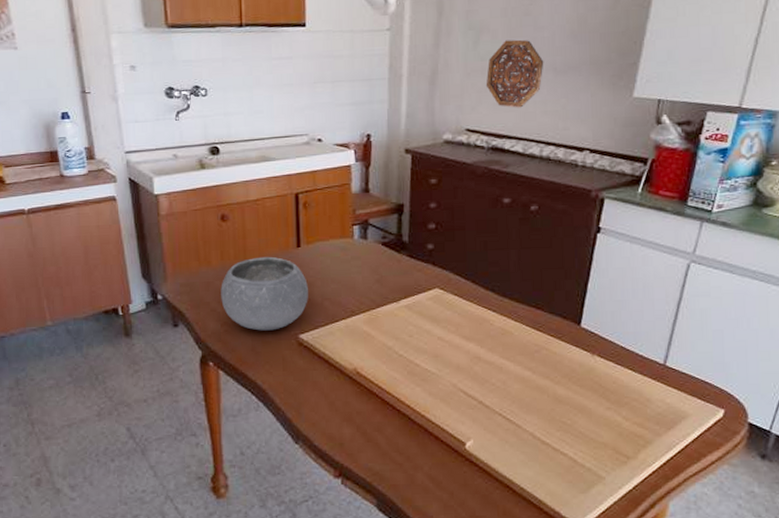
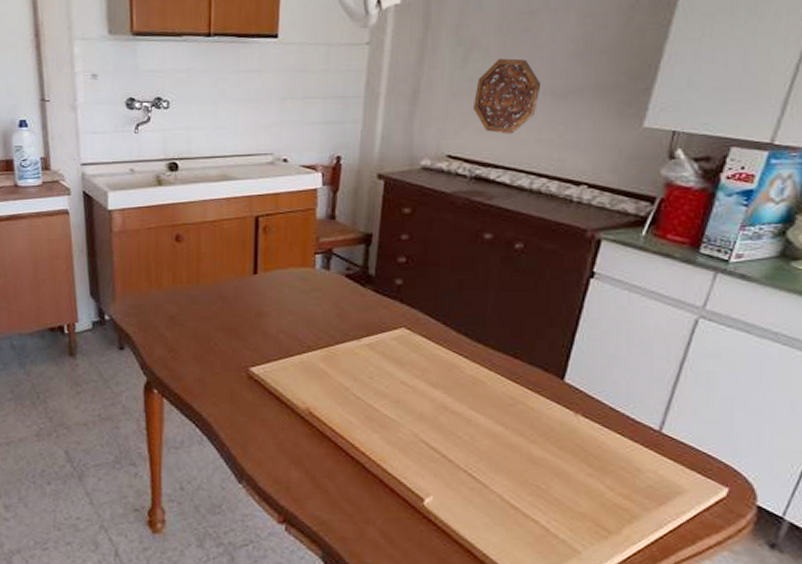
bowl: present [221,256,308,331] -> none [170,282,263,361]

